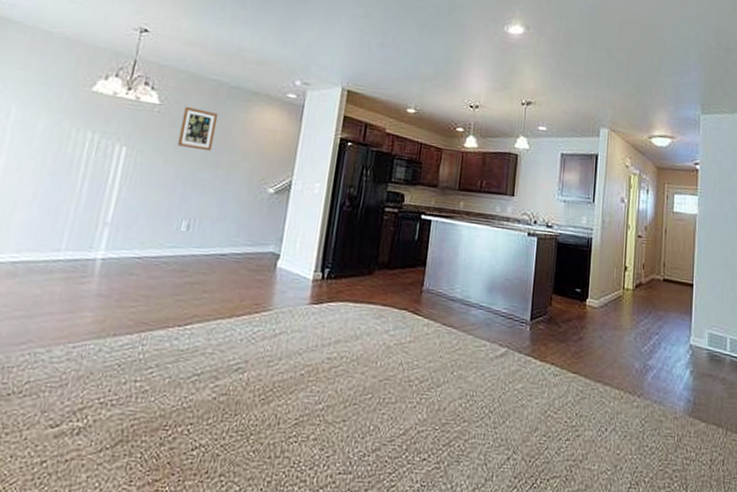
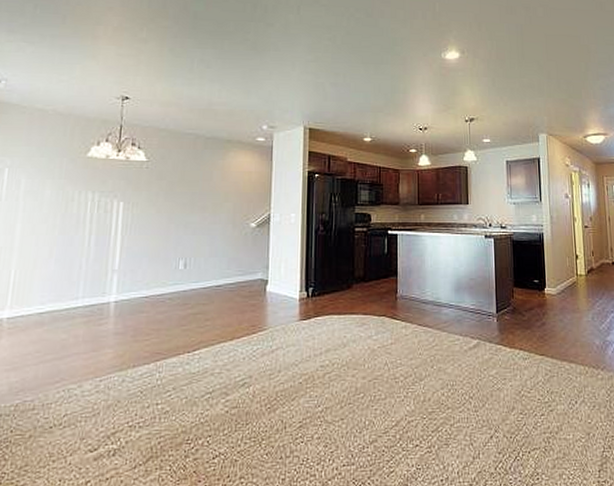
wall art: present [177,106,219,152] -> none [166,160,199,197]

